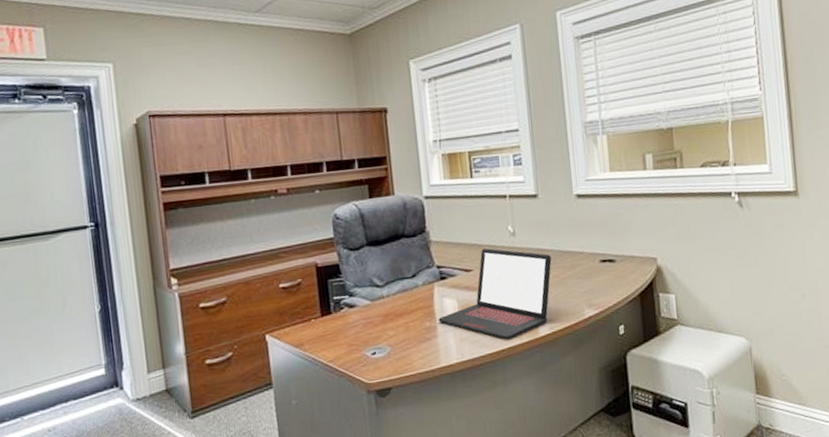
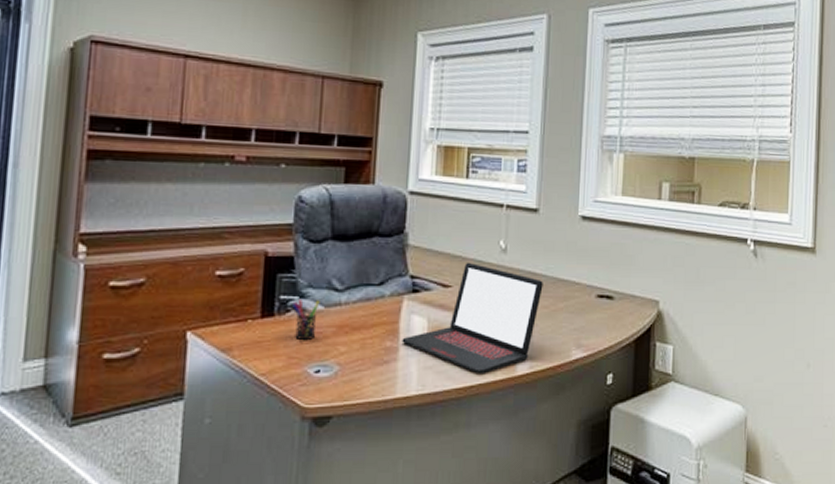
pen holder: none [344,296,367,330] -> present [292,300,320,340]

